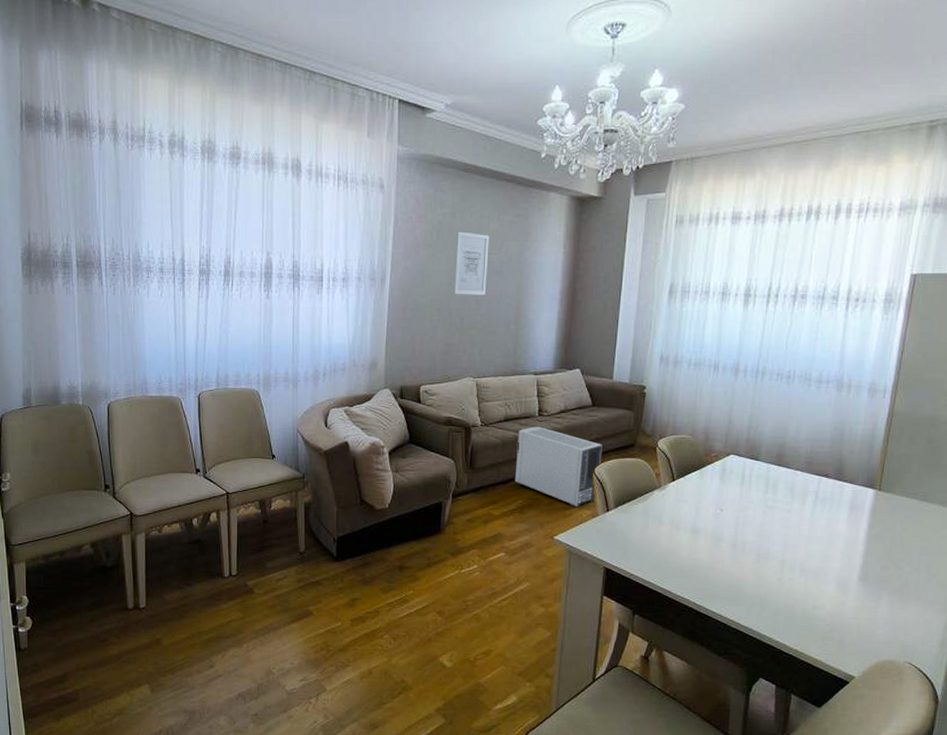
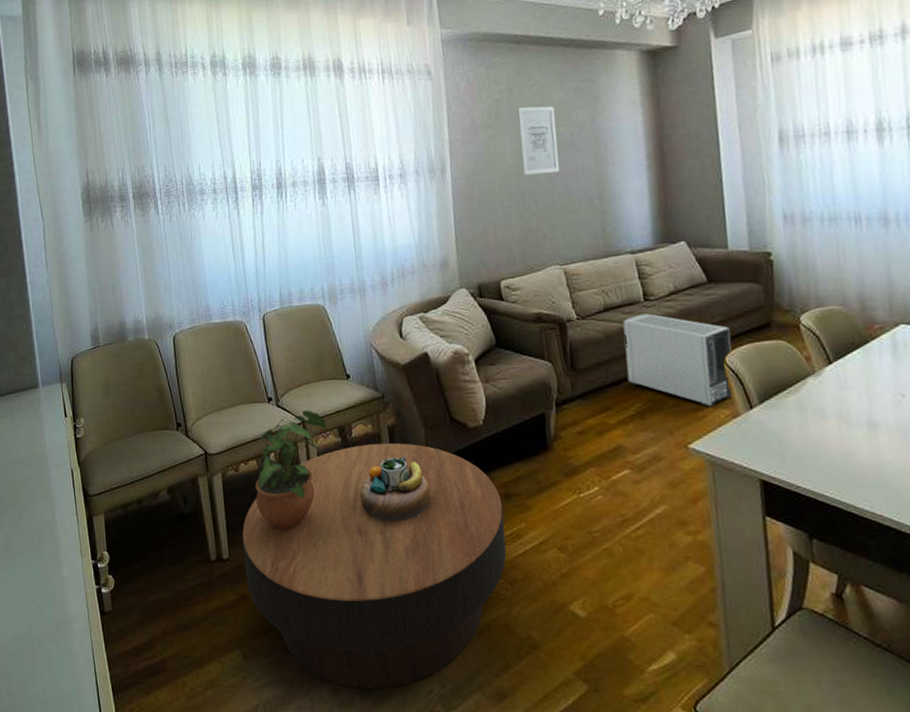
coffee table: none [160,516,396,719] -> present [242,443,507,689]
potted plant: none [176,483,248,585] -> present [255,410,327,529]
decorative bowl: none [273,529,335,583] -> present [359,456,431,521]

